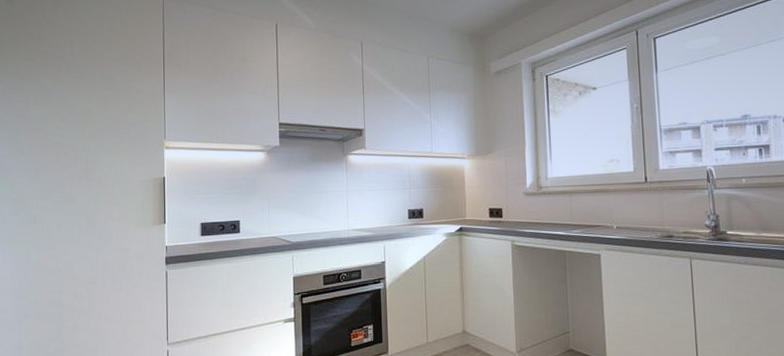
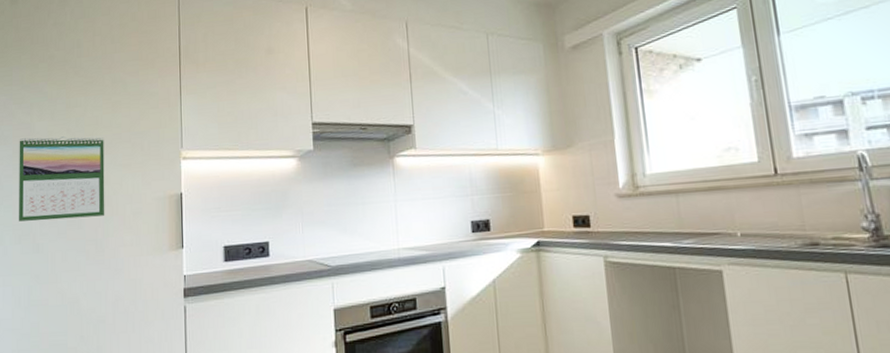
calendar: none [16,123,96,196] -> present [19,136,105,222]

